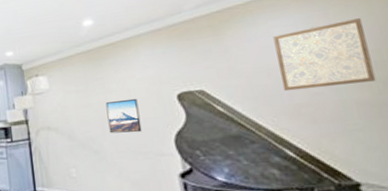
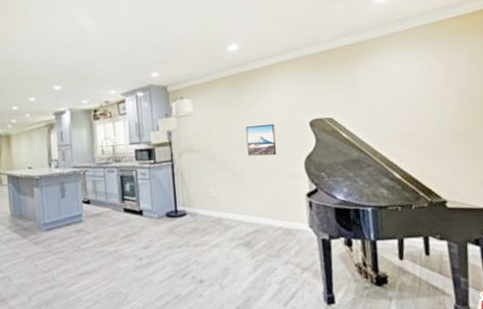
wall art: present [273,18,376,92] -> none [394,59,469,121]

